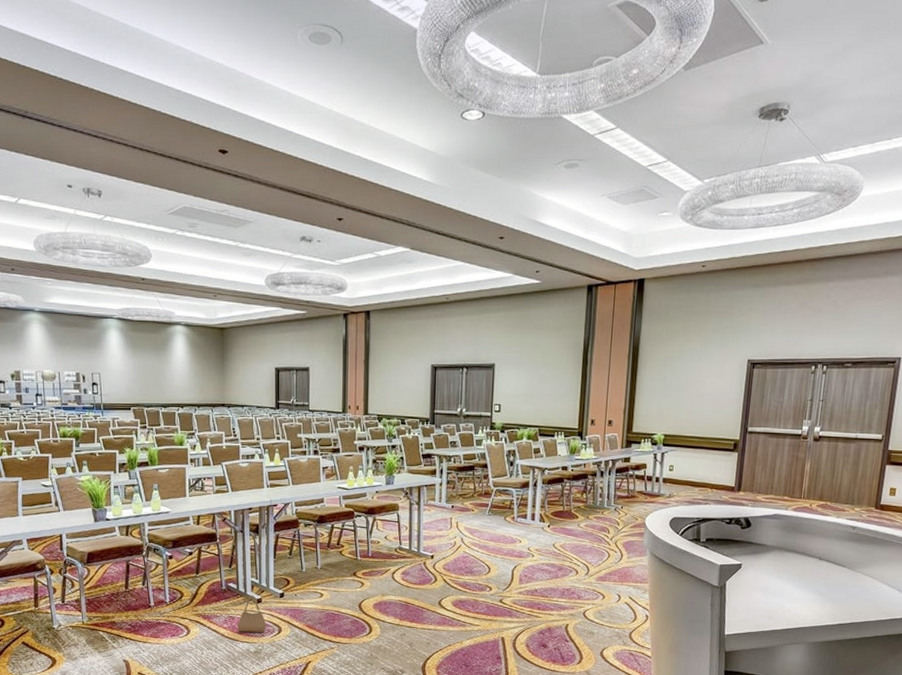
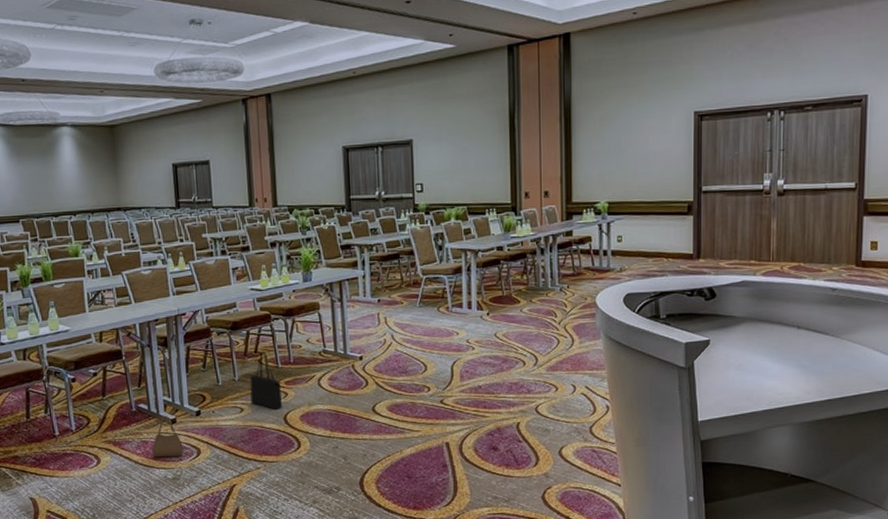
tote bag: none [329,543,359,598] -> present [250,350,283,410]

